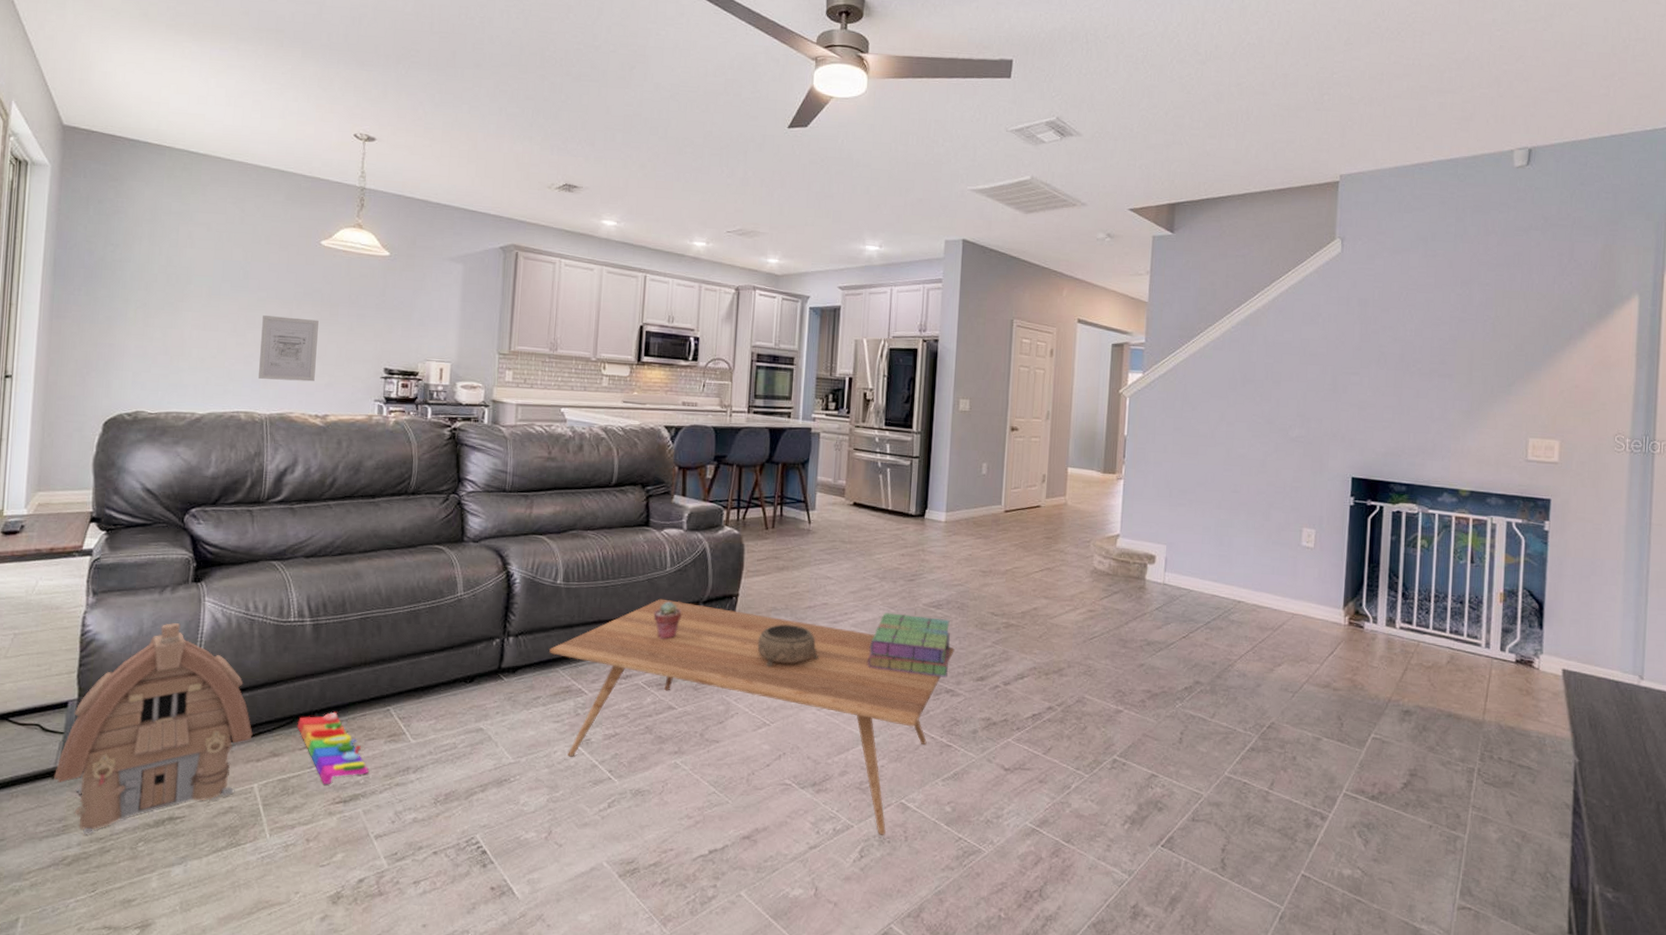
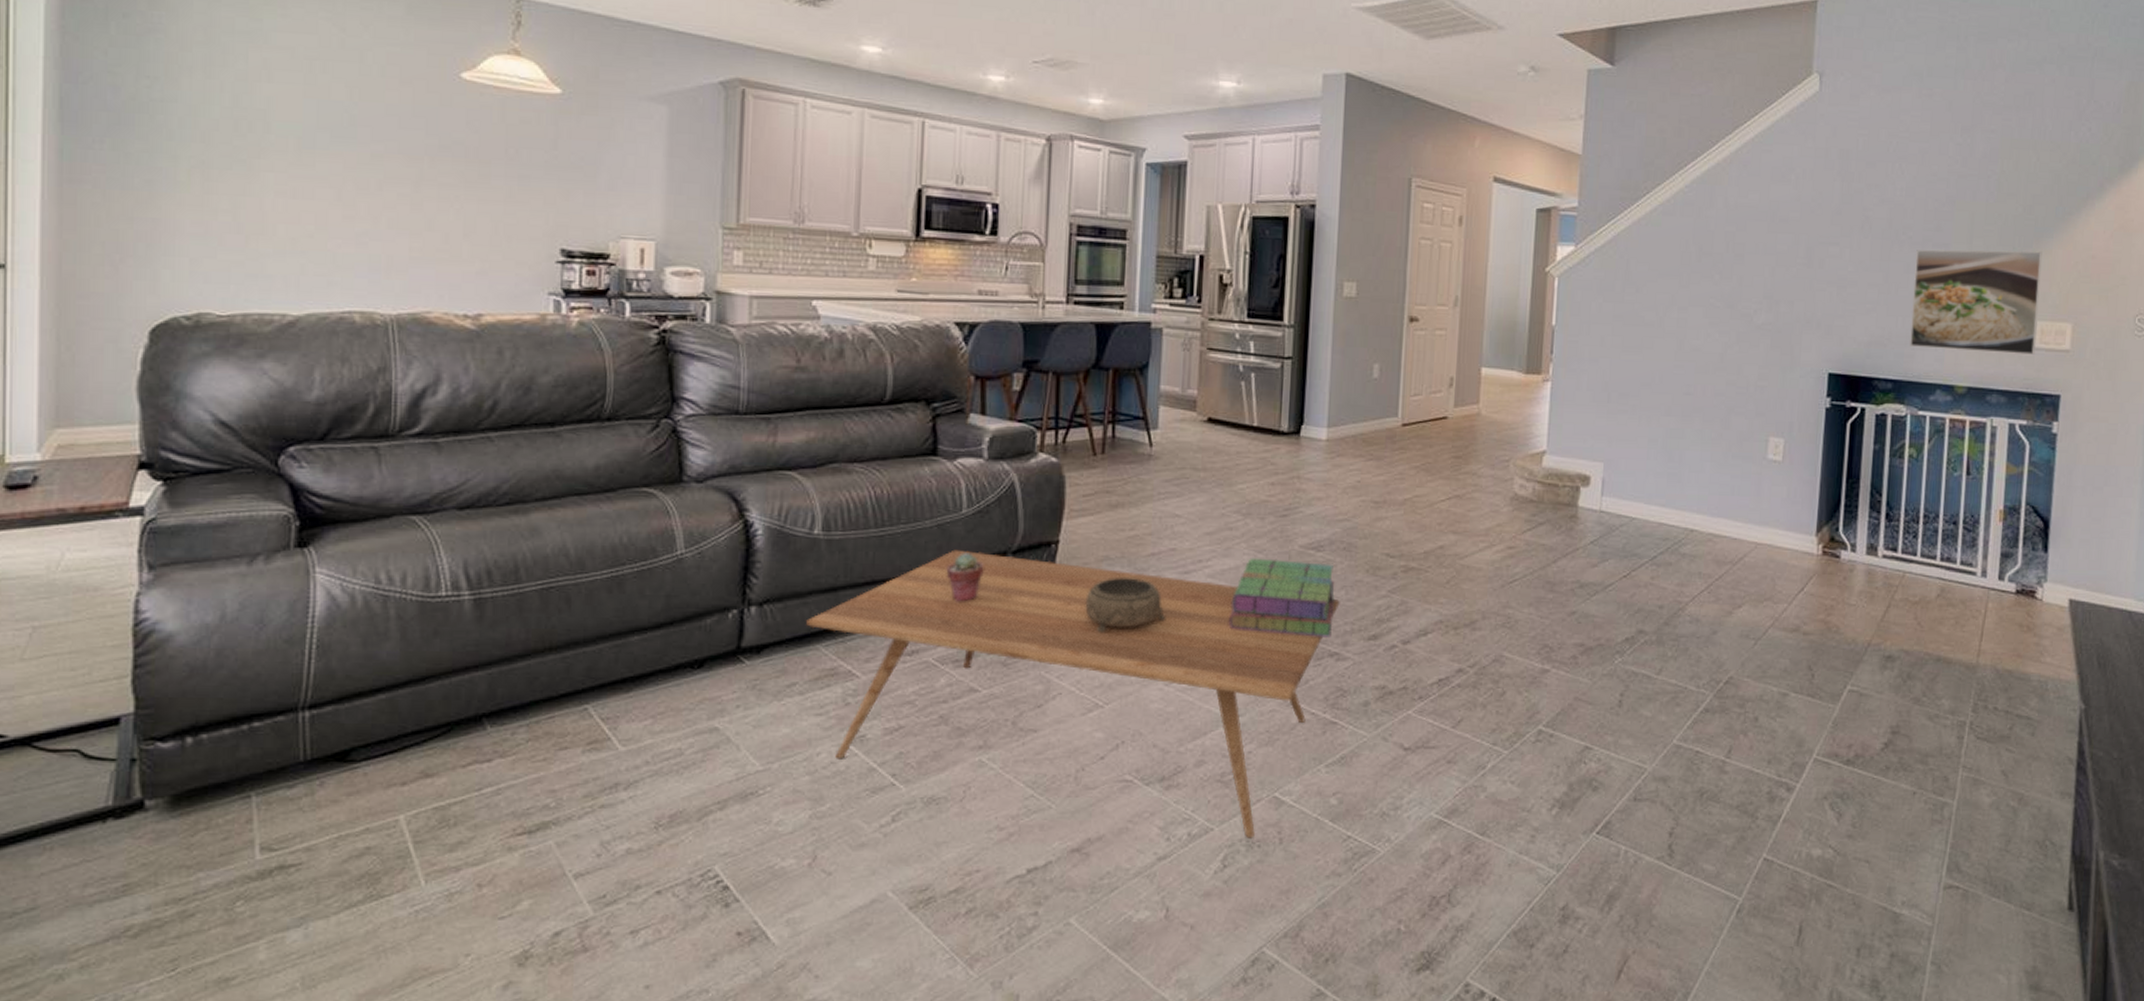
toy house: present [53,623,253,834] -> none [104,604,394,895]
wall art: present [259,315,319,382] -> none [378,177,462,269]
knob puzzle: present [297,711,369,785] -> none [457,714,561,812]
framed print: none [1420,379,1532,466] -> present [1910,249,2043,355]

